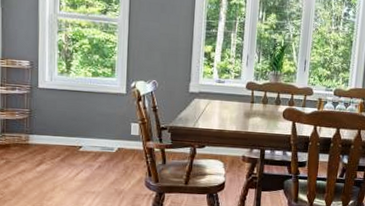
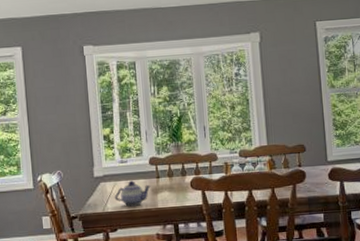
teapot: none [206,101,244,127] -> present [114,180,151,207]

